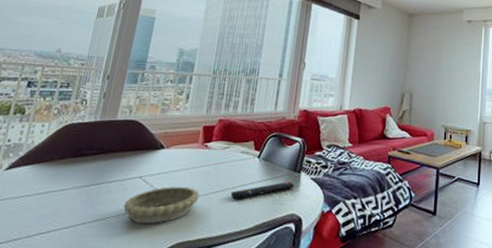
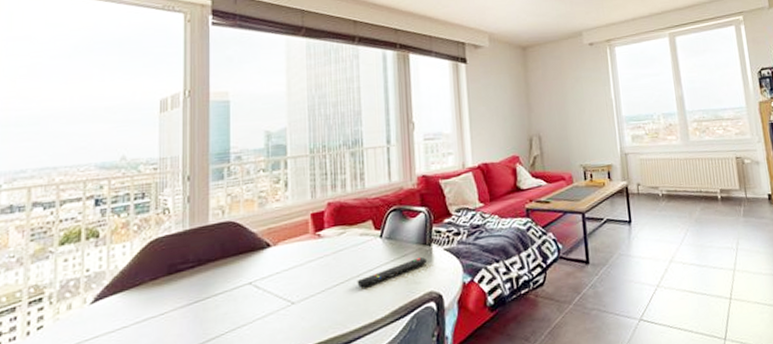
decorative bowl: present [123,186,200,225] -> none [237,284,322,335]

